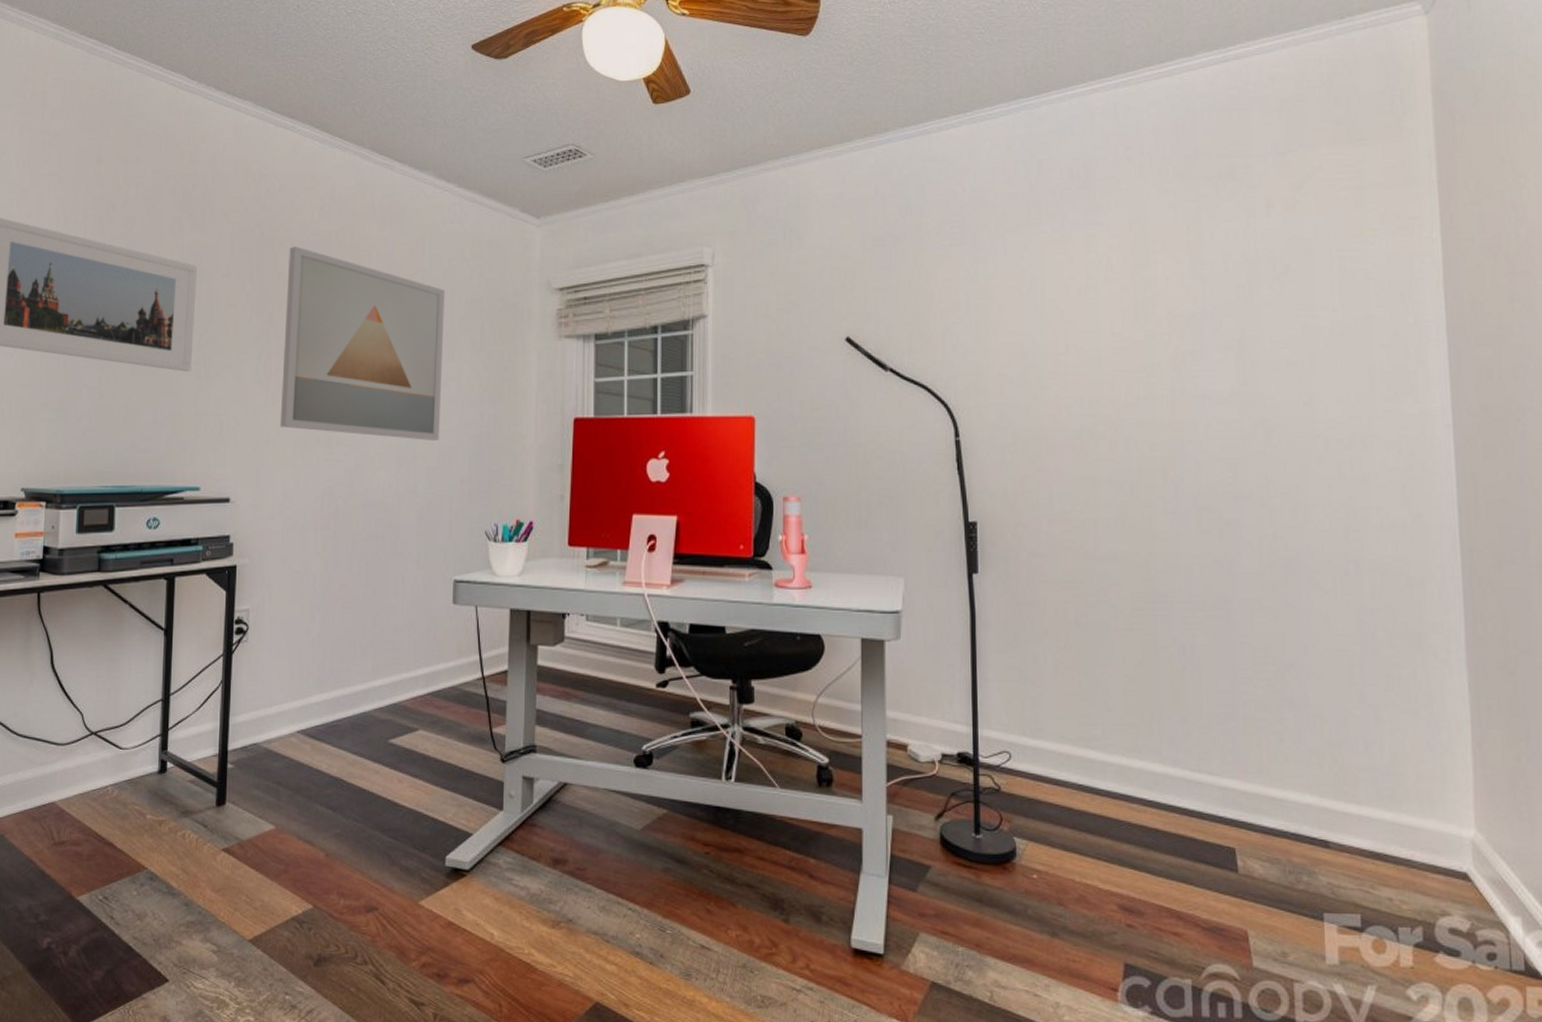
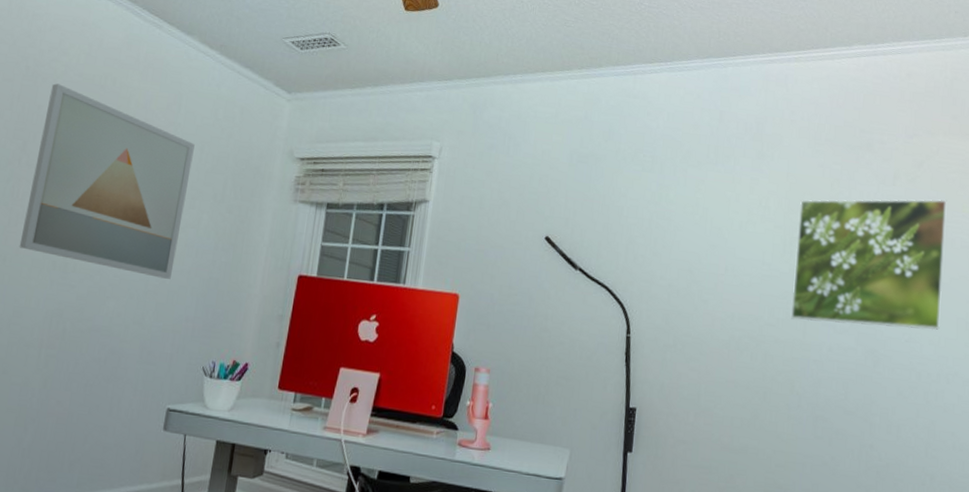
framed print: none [1149,224,1347,395] -> present [791,199,947,331]

